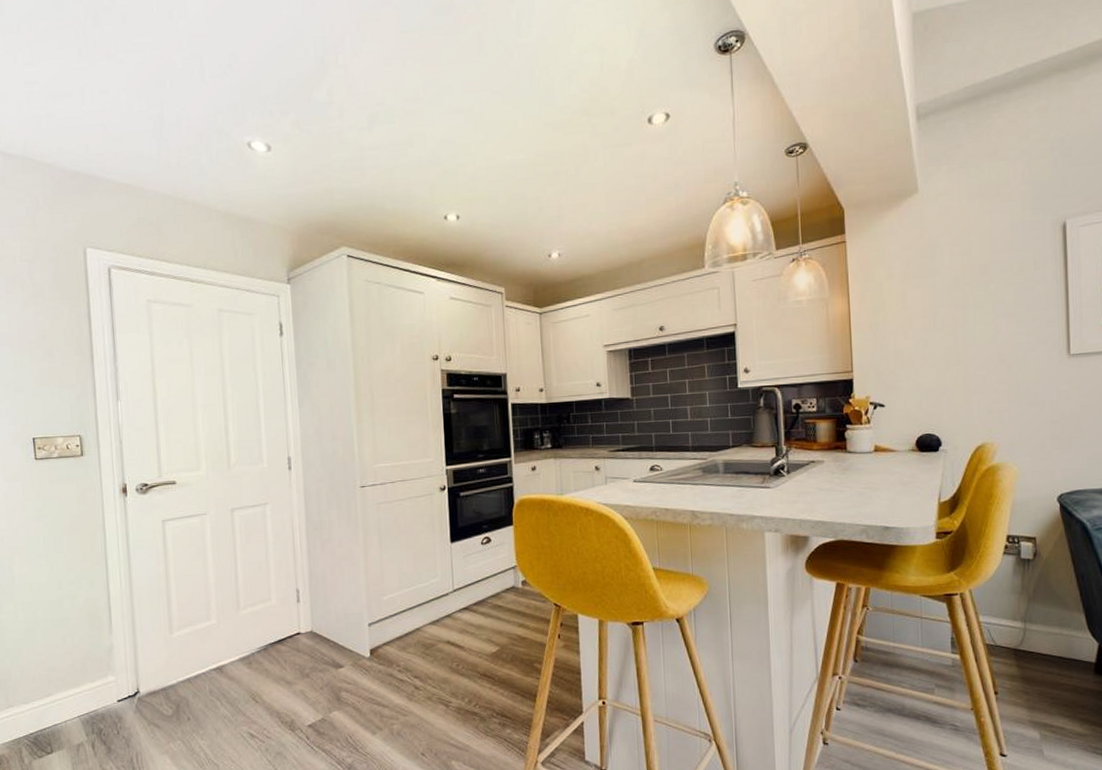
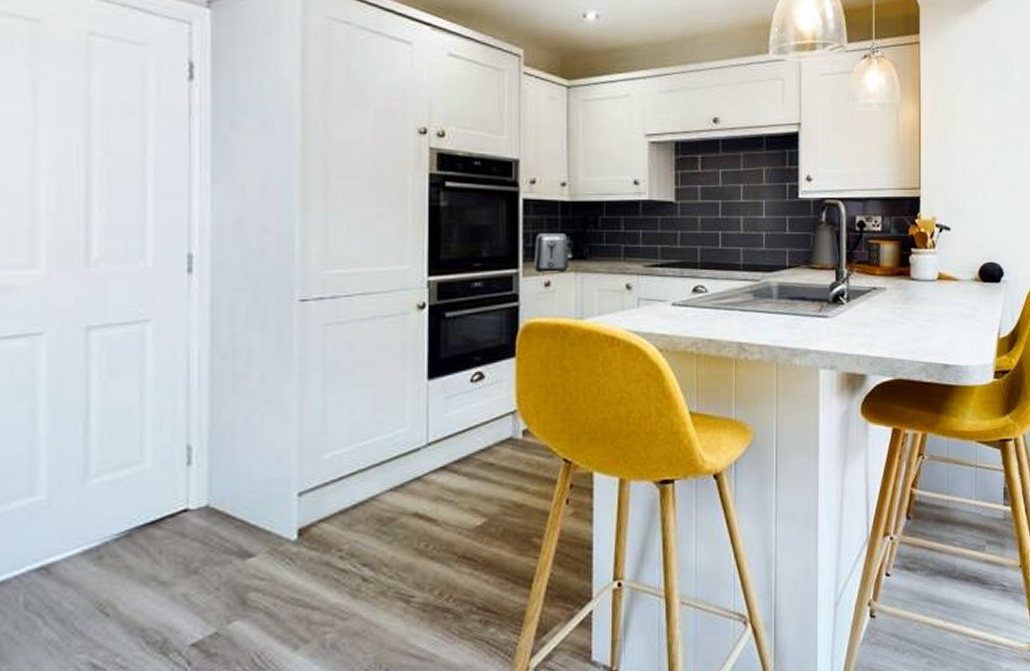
toaster: none [522,428,549,460] -> present [534,232,568,274]

